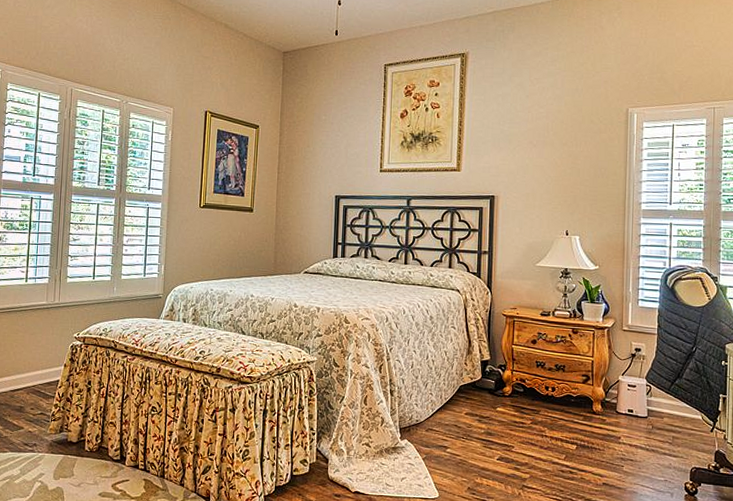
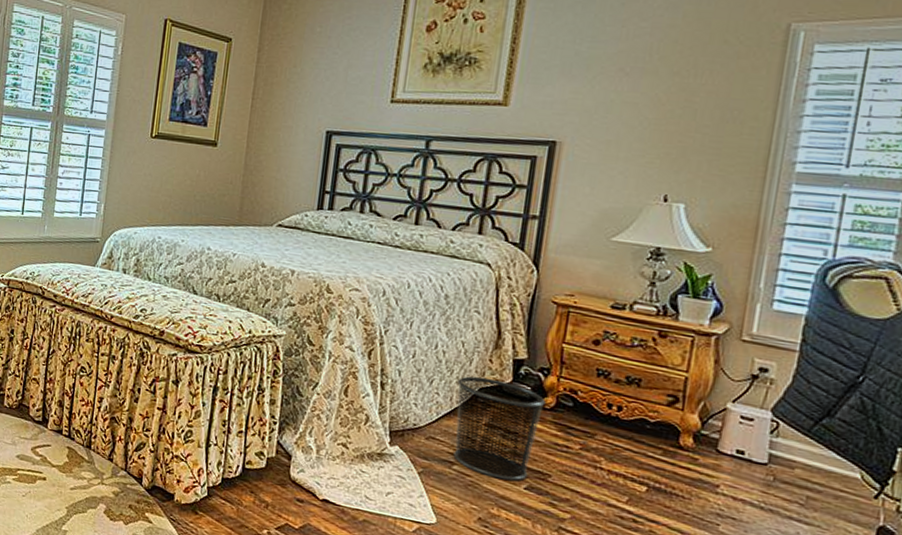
waste bin: none [444,377,505,455] -> present [453,376,546,482]

